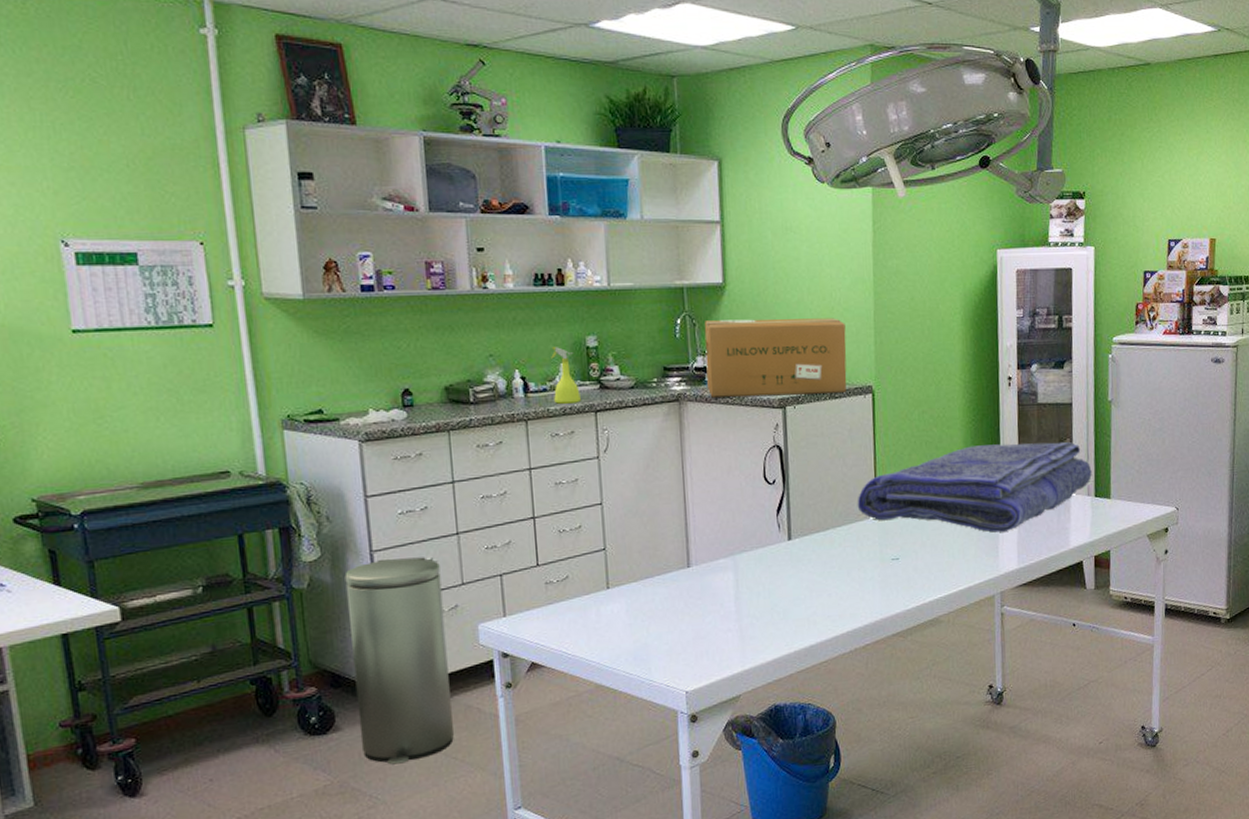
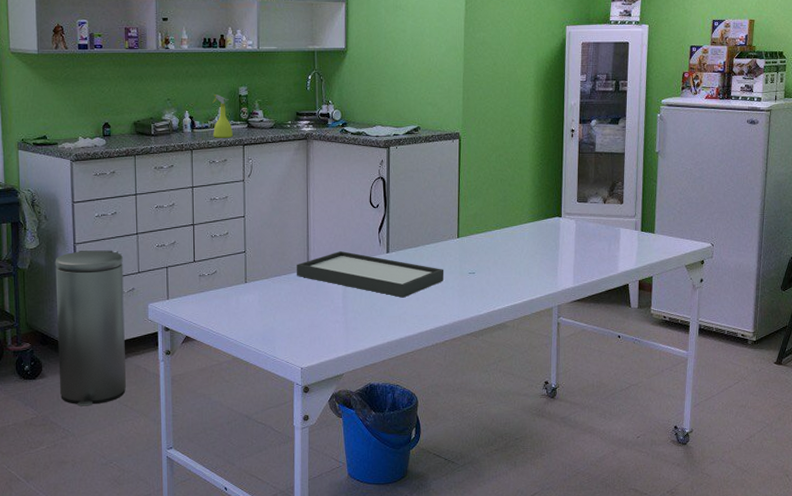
tray: none [673,541,862,595] -> present [296,251,444,298]
box: present [704,318,847,398] -> none [329,77,440,138]
towel: present [857,441,1092,532] -> none [443,184,639,256]

